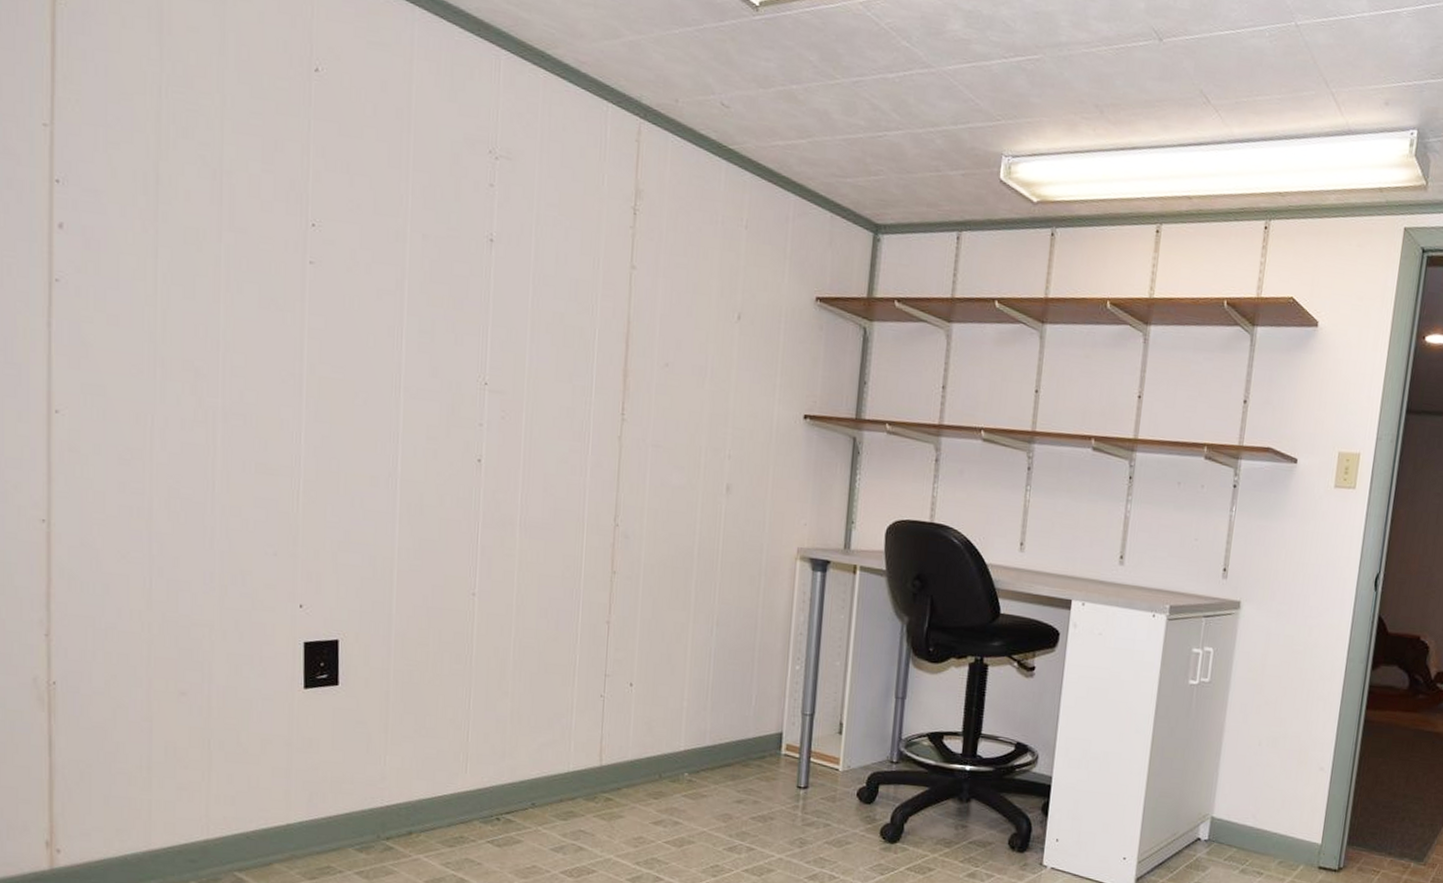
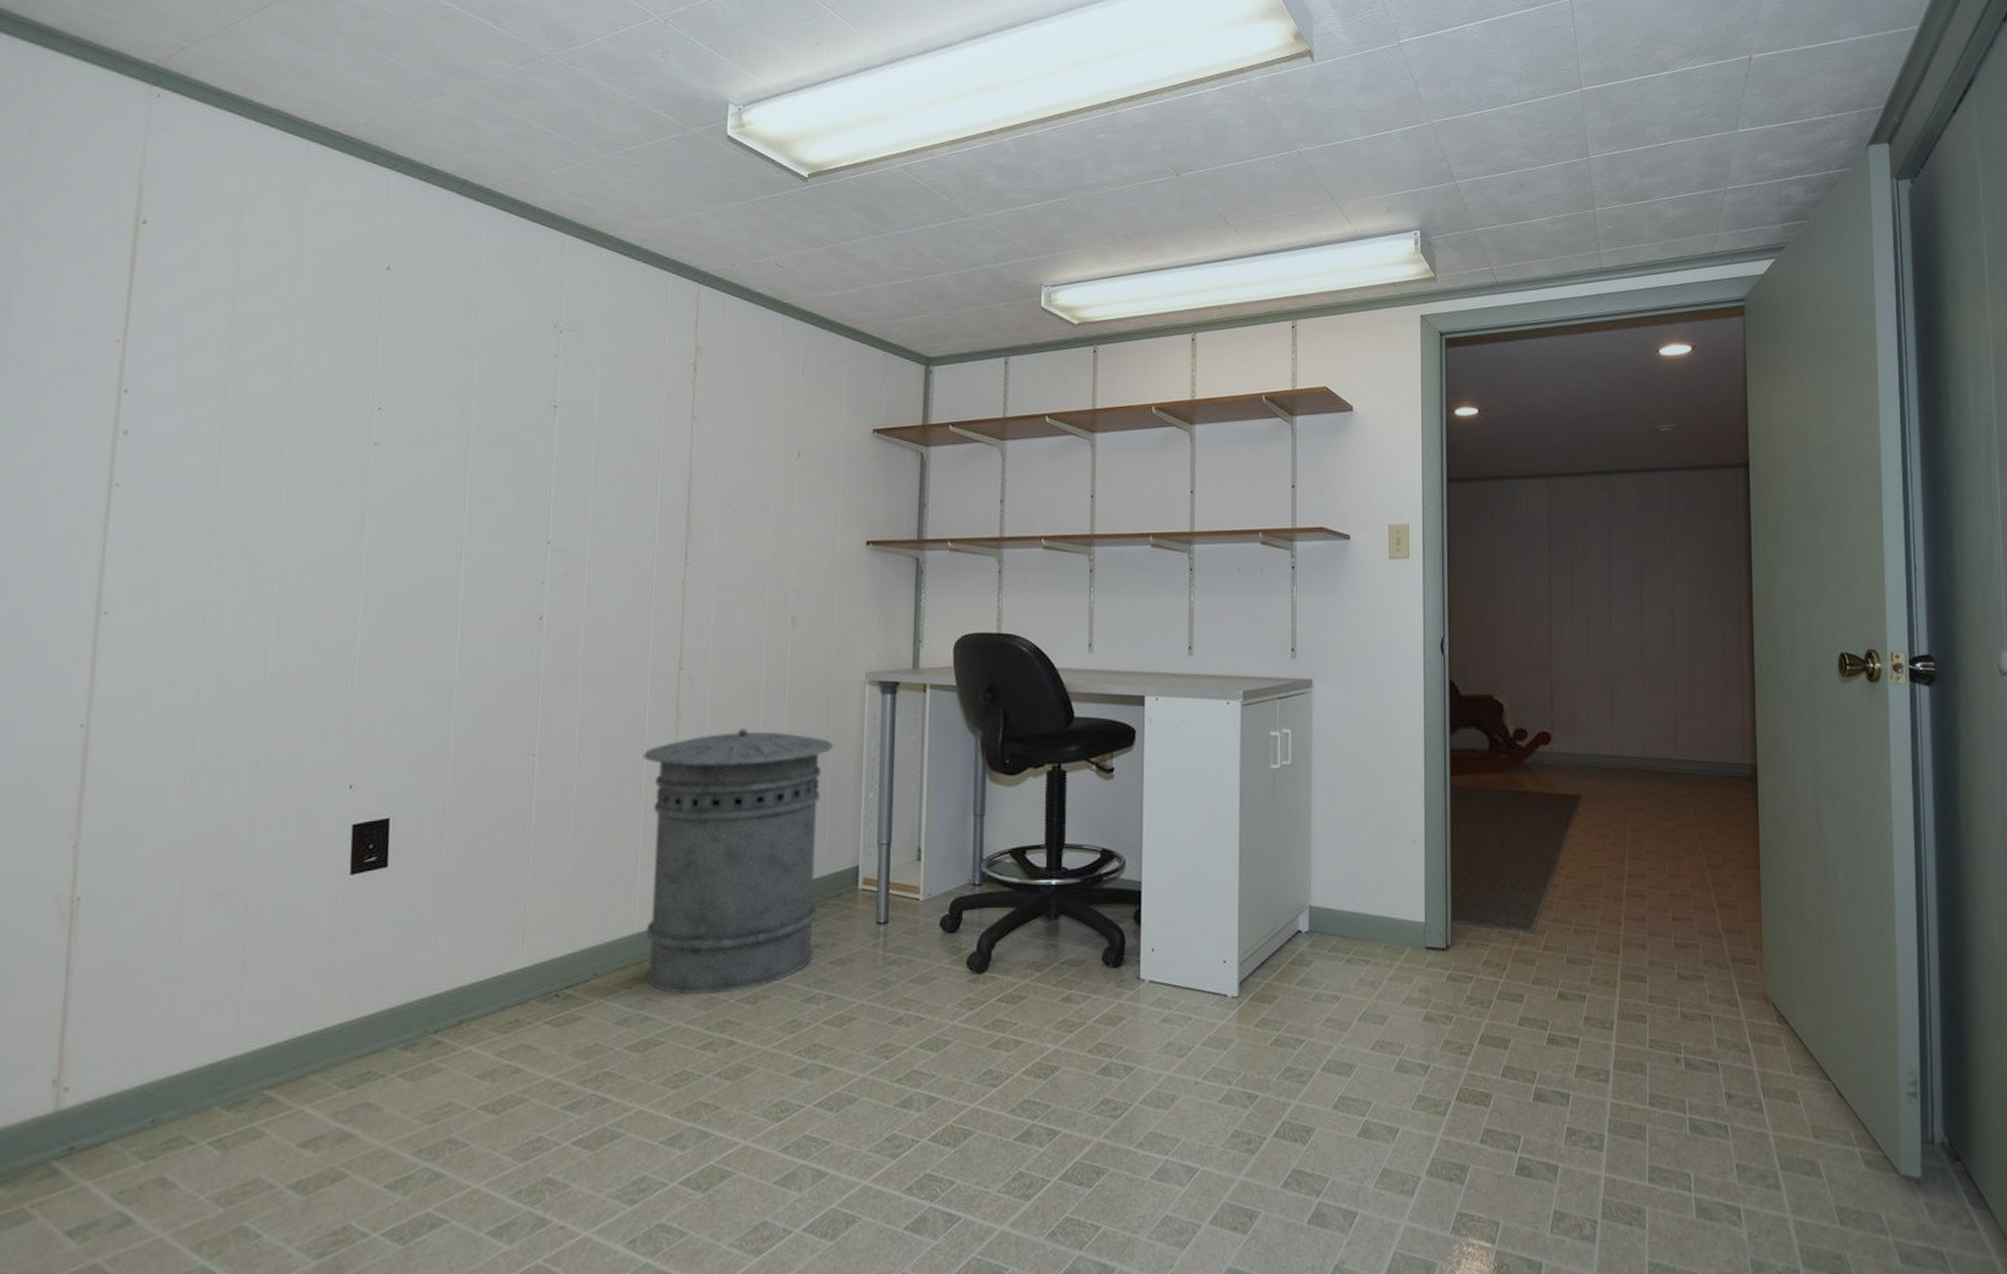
trash can: none [579,590,764,834] -> present [643,728,834,994]

